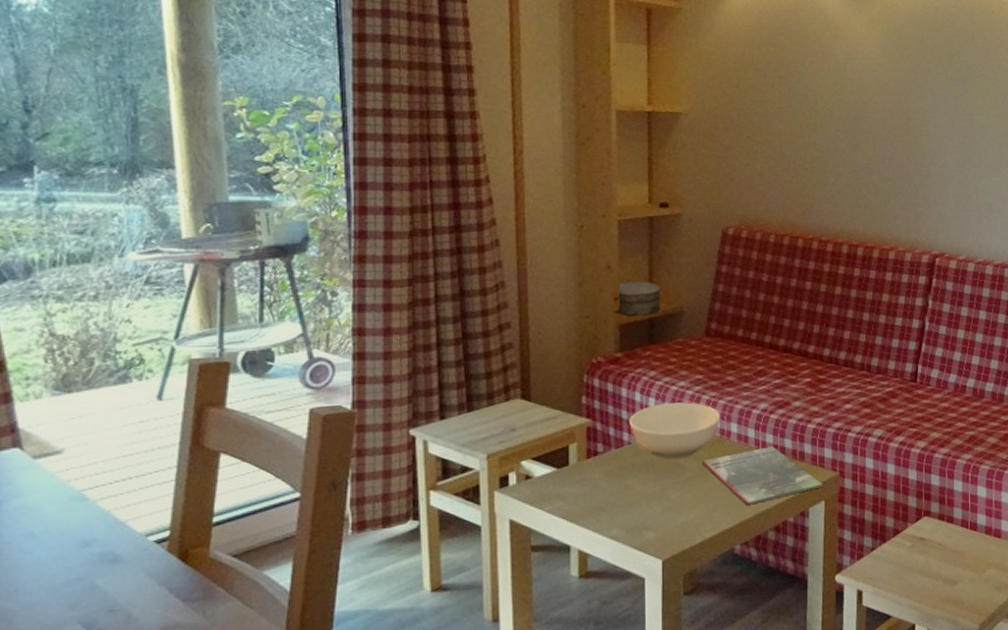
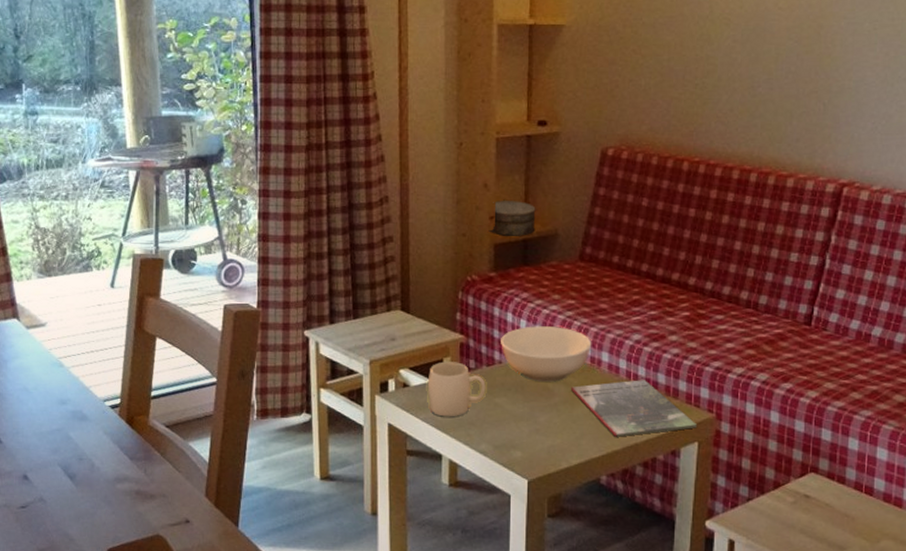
mug: none [552,447,615,506] -> present [427,361,486,417]

